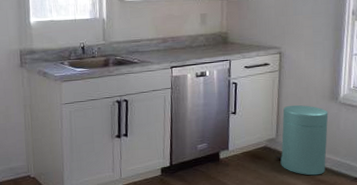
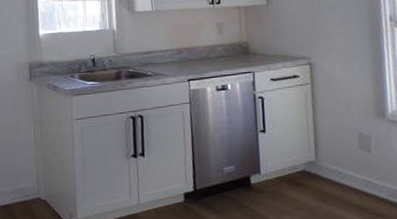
trash can: present [276,105,329,176] -> none [317,122,381,207]

